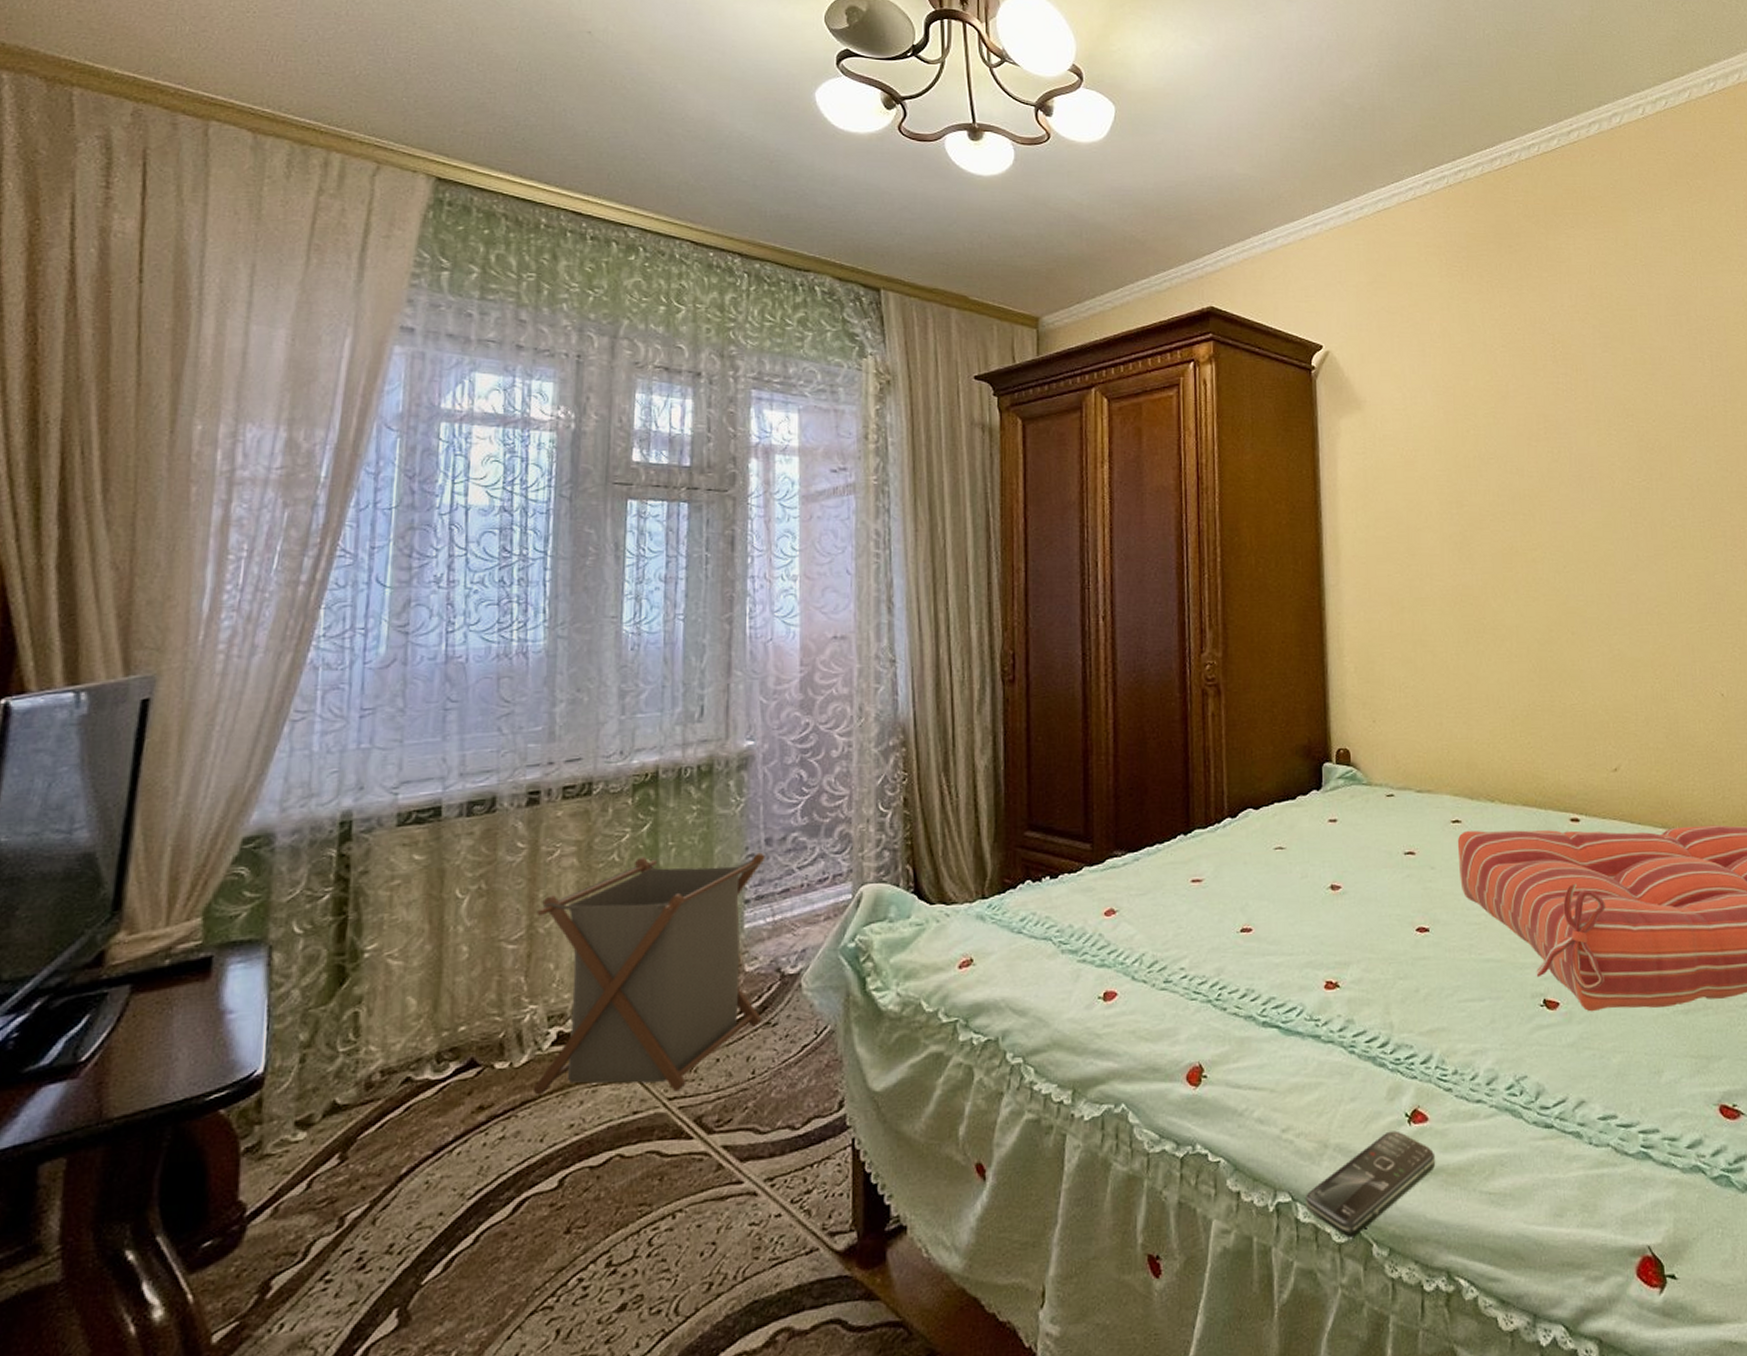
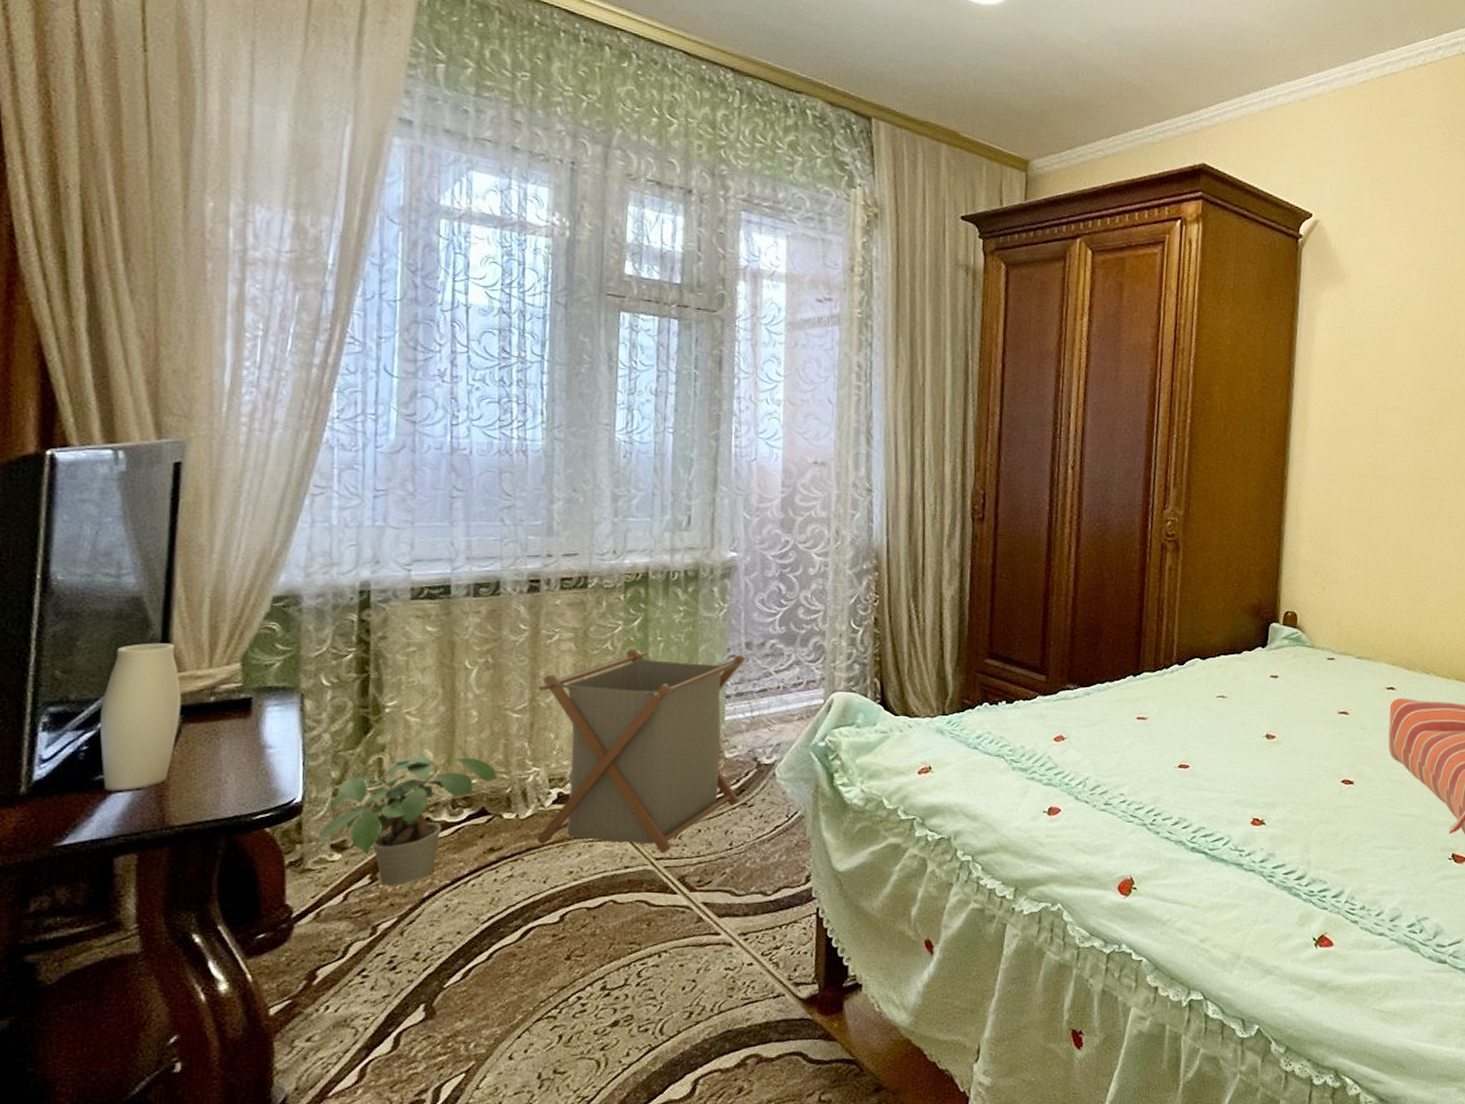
vase: none [33,902,132,1084] -> present [100,643,182,792]
potted plant: none [279,1000,489,1164] -> present [317,755,497,885]
mobile phone: present [1306,1130,1436,1239] -> none [1215,951,1336,1035]

